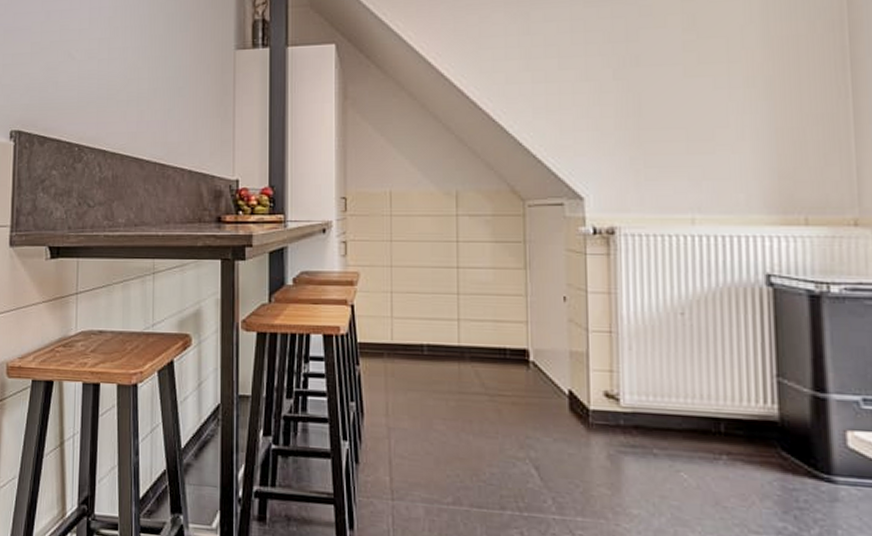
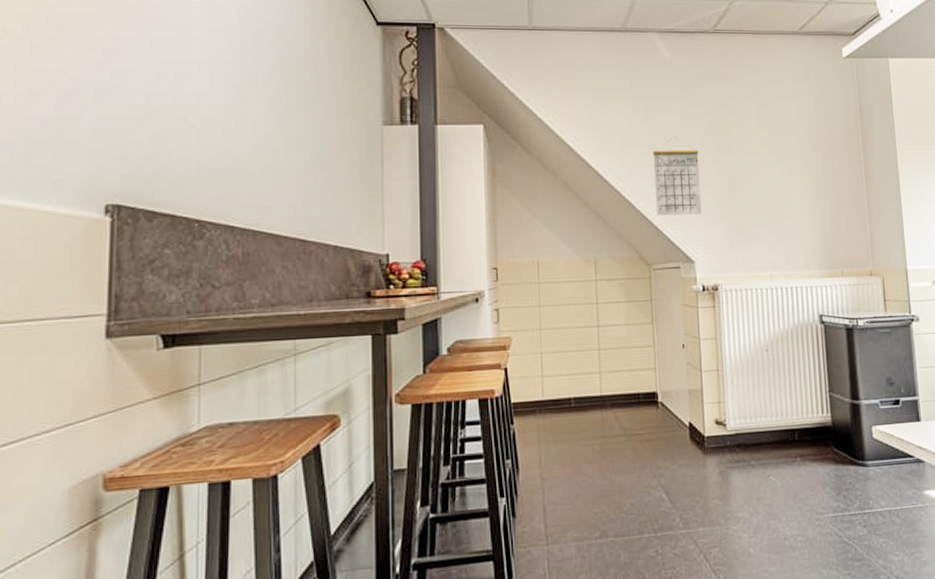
calendar: none [533,46,595,142] -> present [653,136,702,216]

